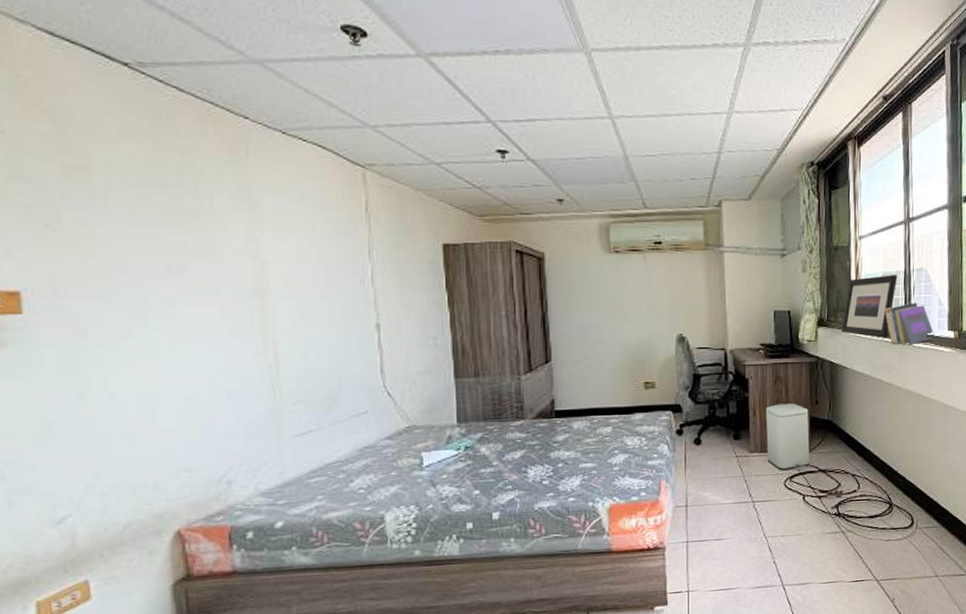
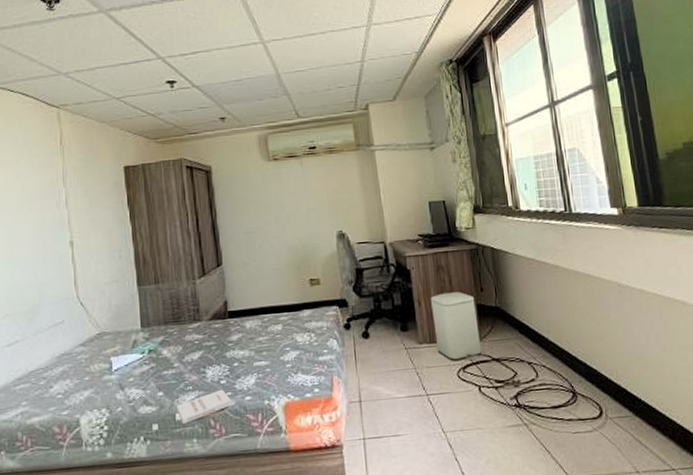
books: none [493,489,555,525] -> present [176,389,233,425]
picture frame: present [841,275,898,338] -> none [498,157,550,221]
books: present [885,302,935,344] -> none [541,182,598,225]

